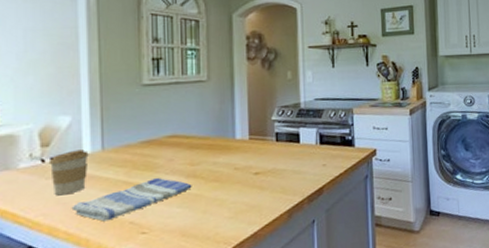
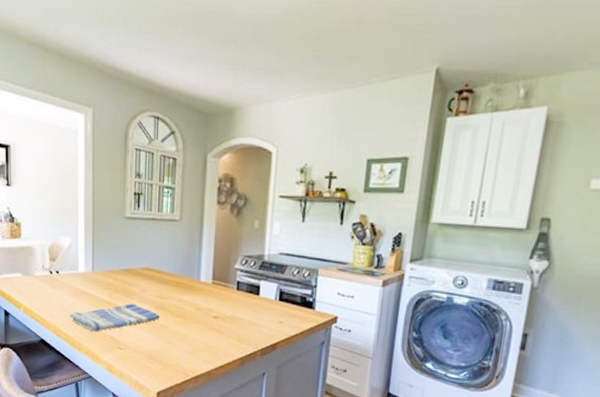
coffee cup: present [48,149,89,196] -> none [55,267,83,304]

